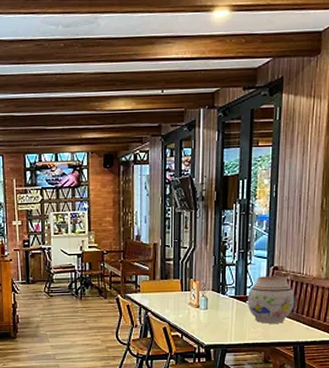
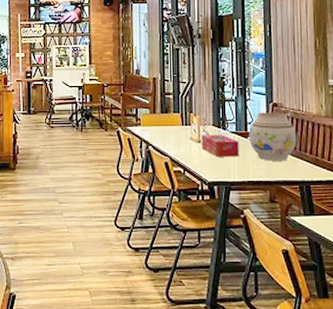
tissue box: none [200,299,237,321] -> present [201,135,239,157]

